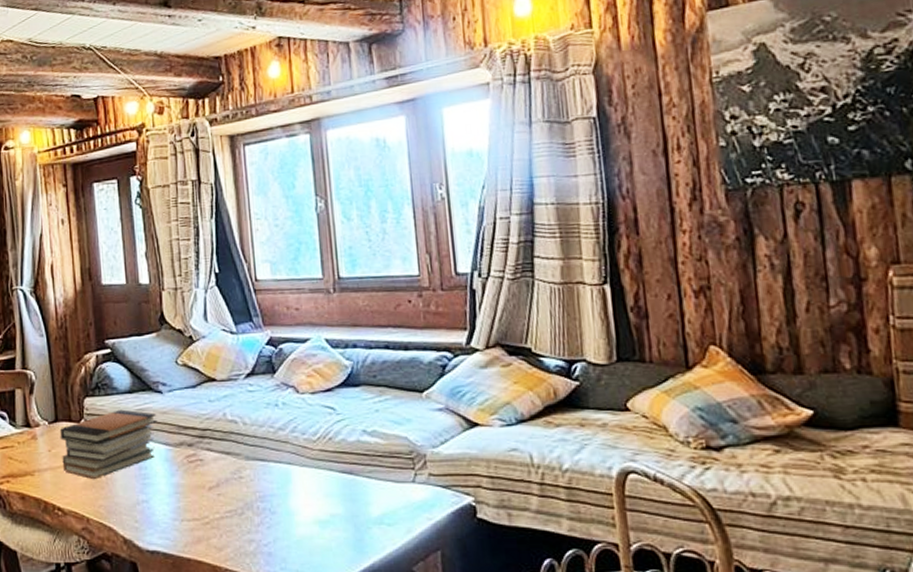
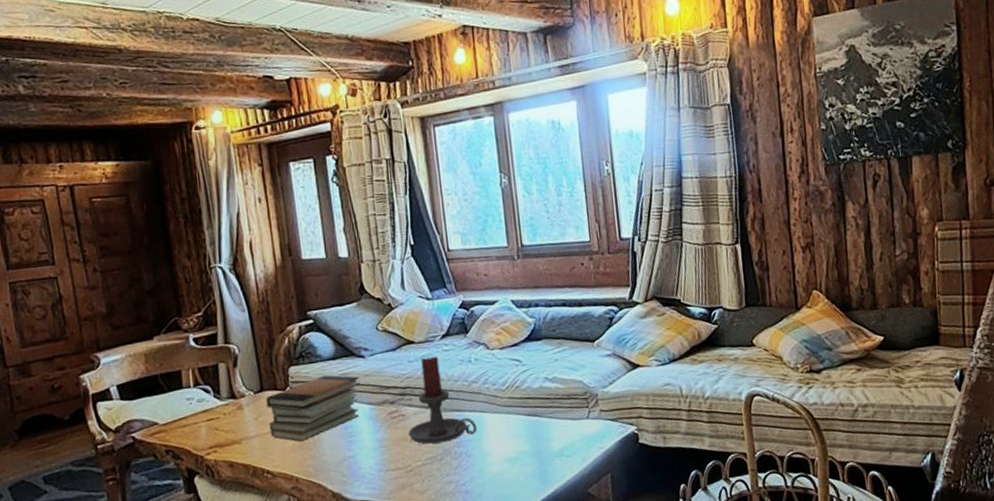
candle holder: none [206,397,284,495] -> present [408,356,478,444]

